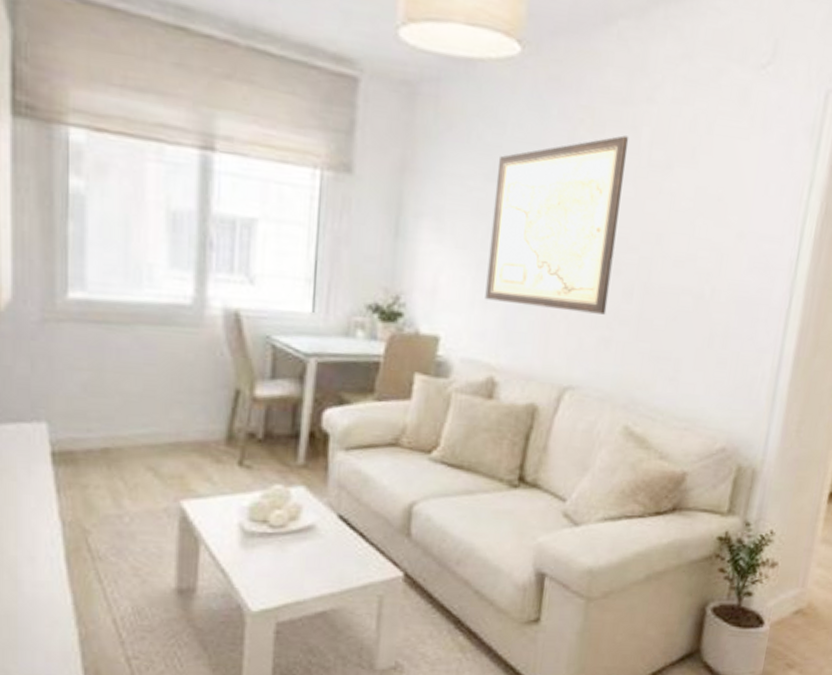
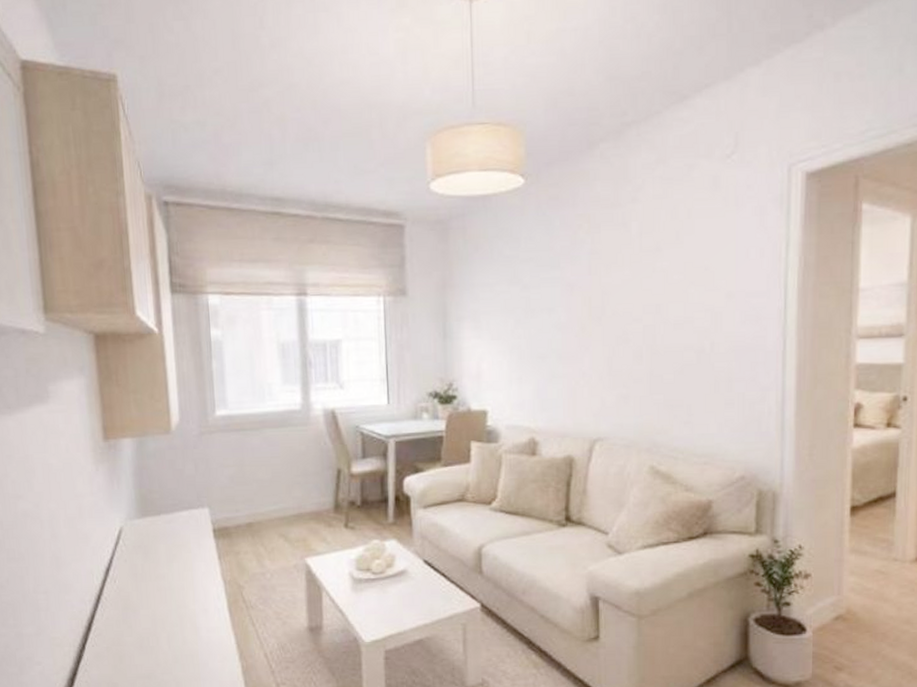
wall art: present [485,135,629,315] -> none [517,231,622,377]

